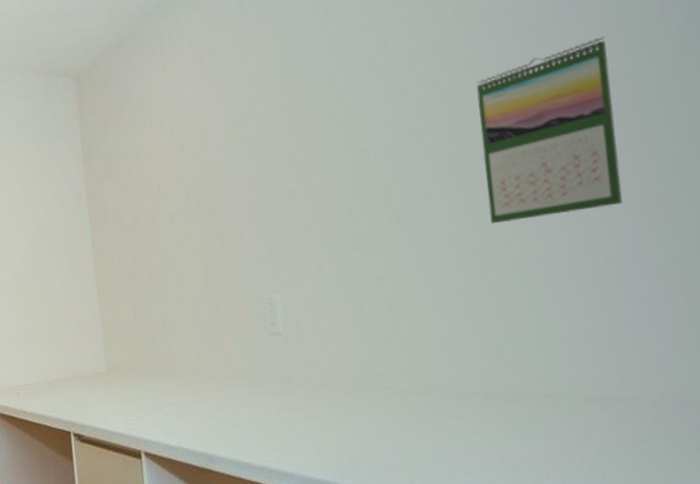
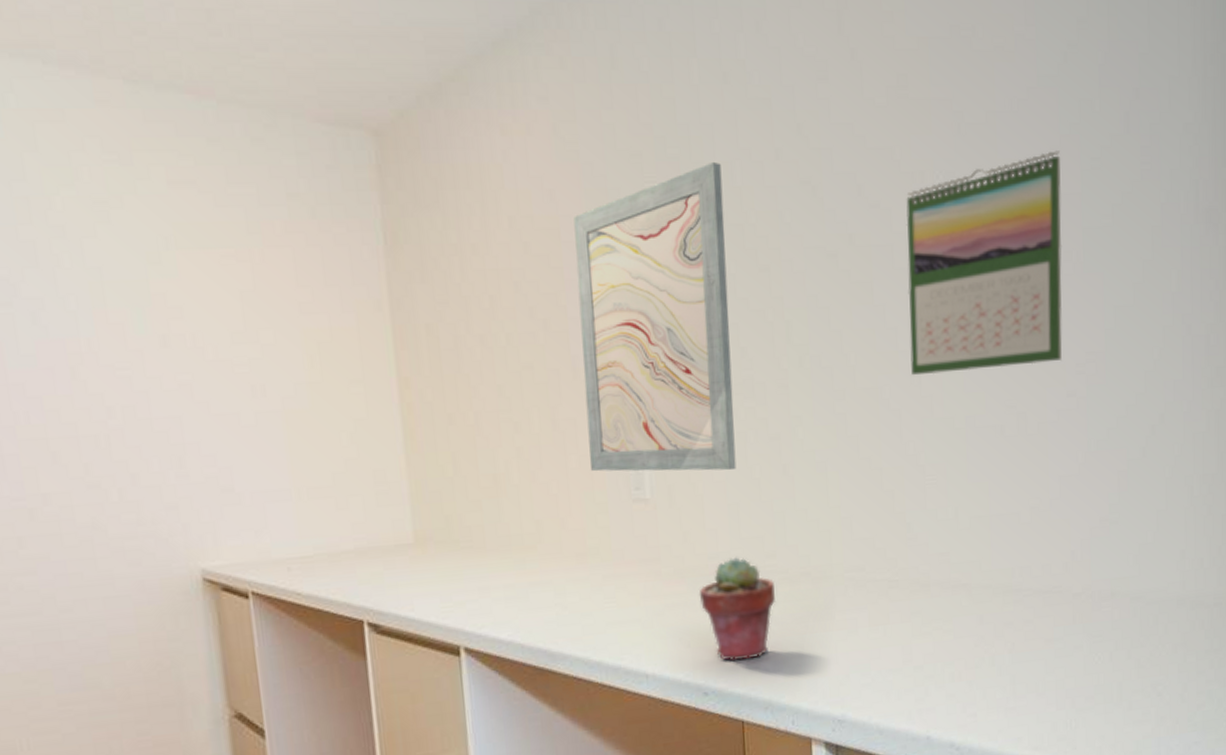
wall art: none [217,74,350,313] -> present [573,163,736,472]
potted succulent: none [325,376,388,461] -> present [699,557,775,661]

